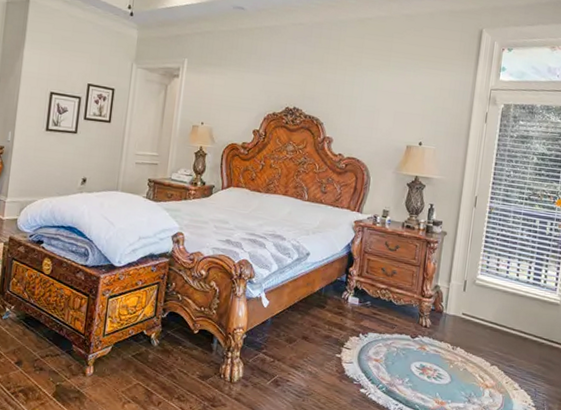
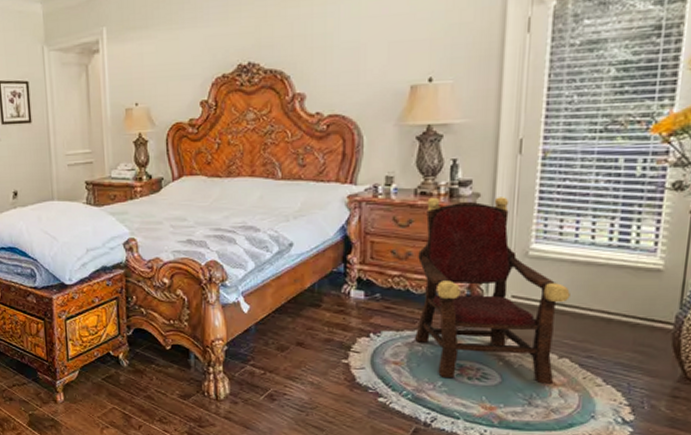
armchair: none [392,230,501,386] -> present [415,197,570,384]

